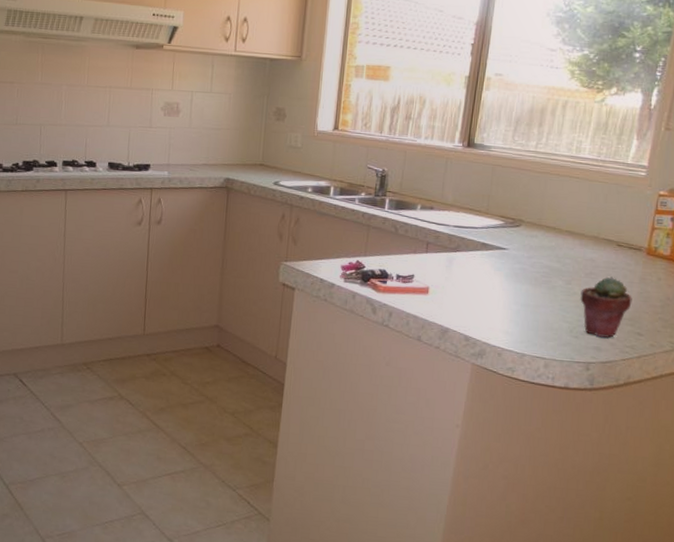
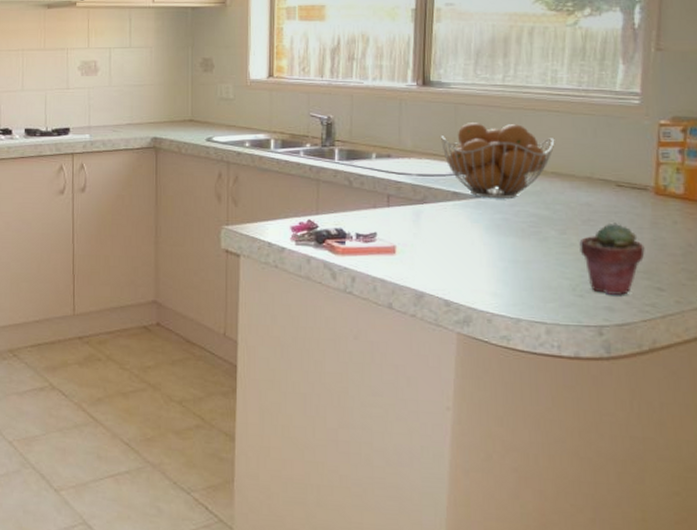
fruit basket: none [477,183,572,251] -> present [441,123,555,198]

